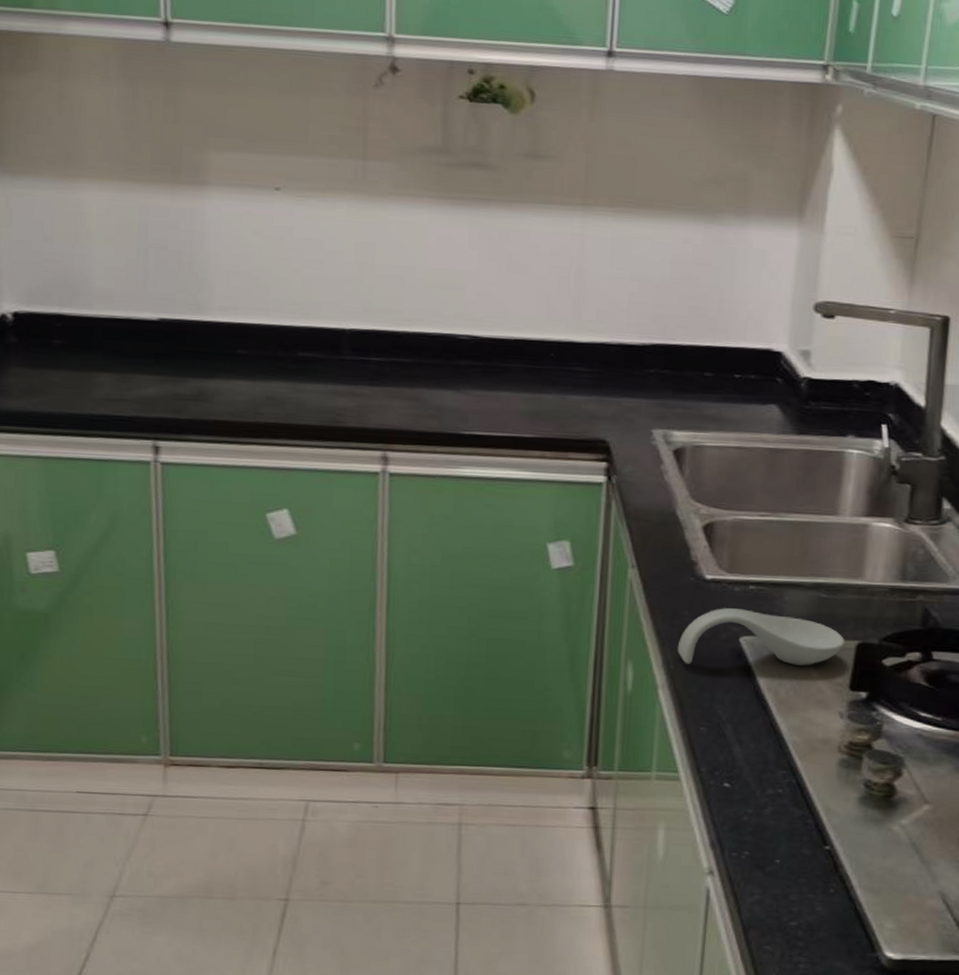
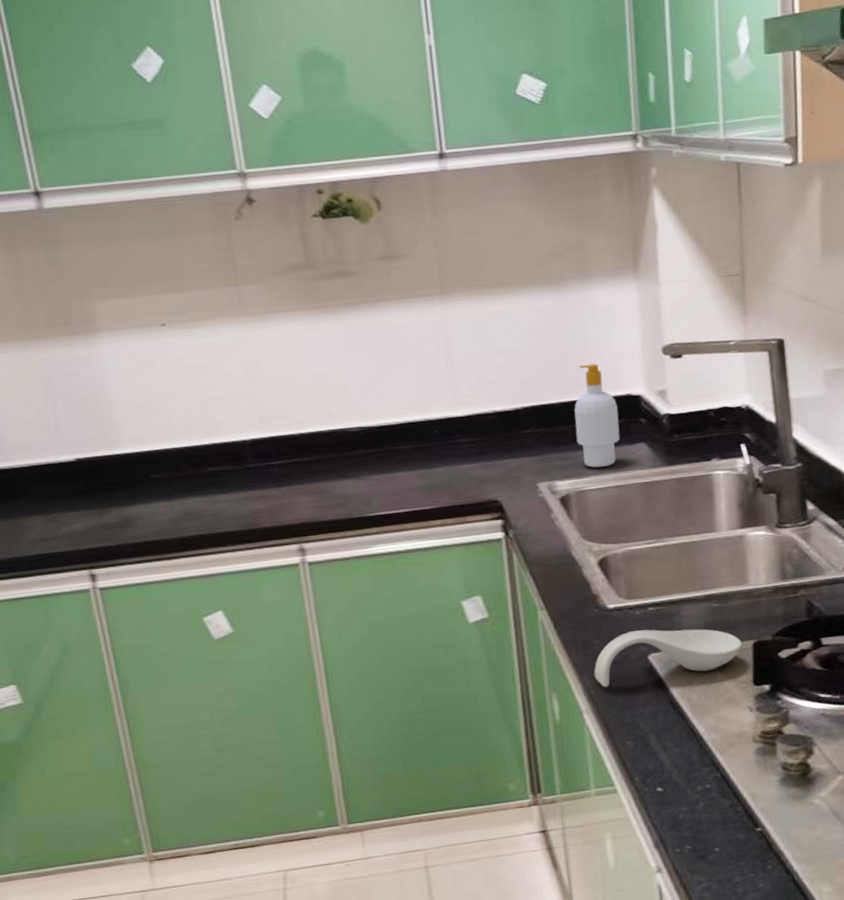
soap bottle: none [703,308,755,424] -> present [574,363,620,468]

